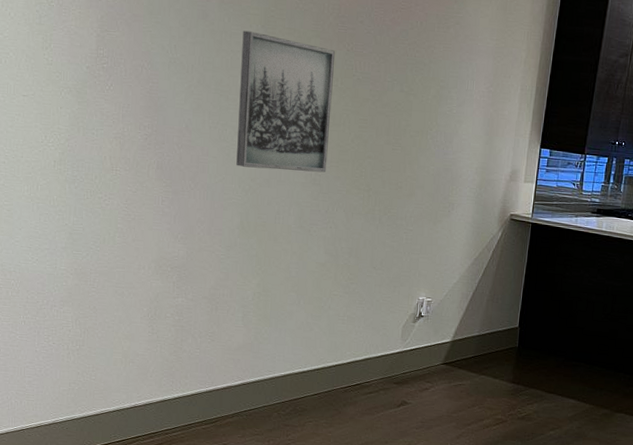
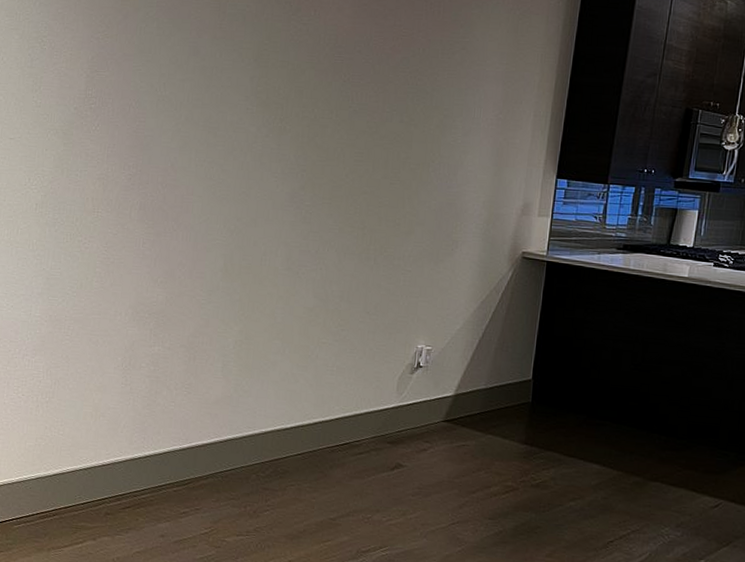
wall art: present [236,30,336,173] -> none [222,65,331,210]

